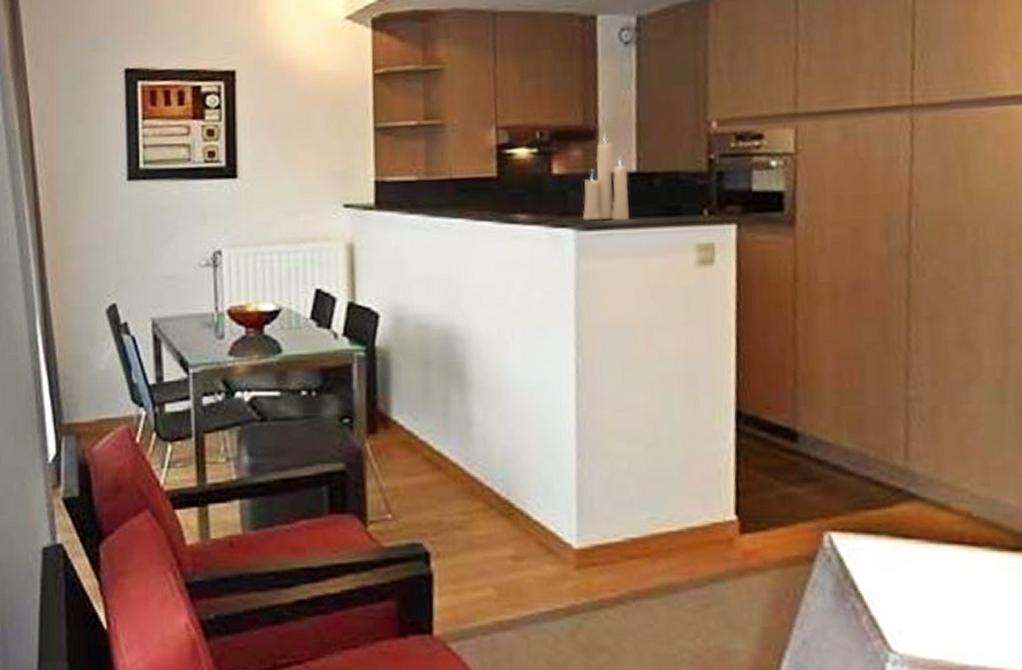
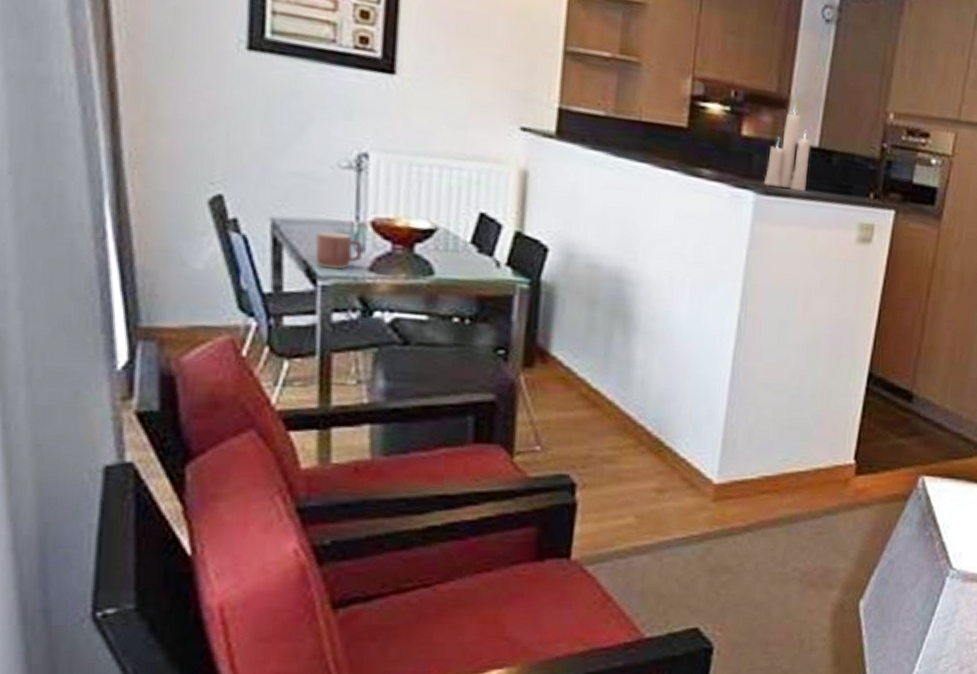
mug: none [186,323,222,357] -> present [315,231,363,270]

